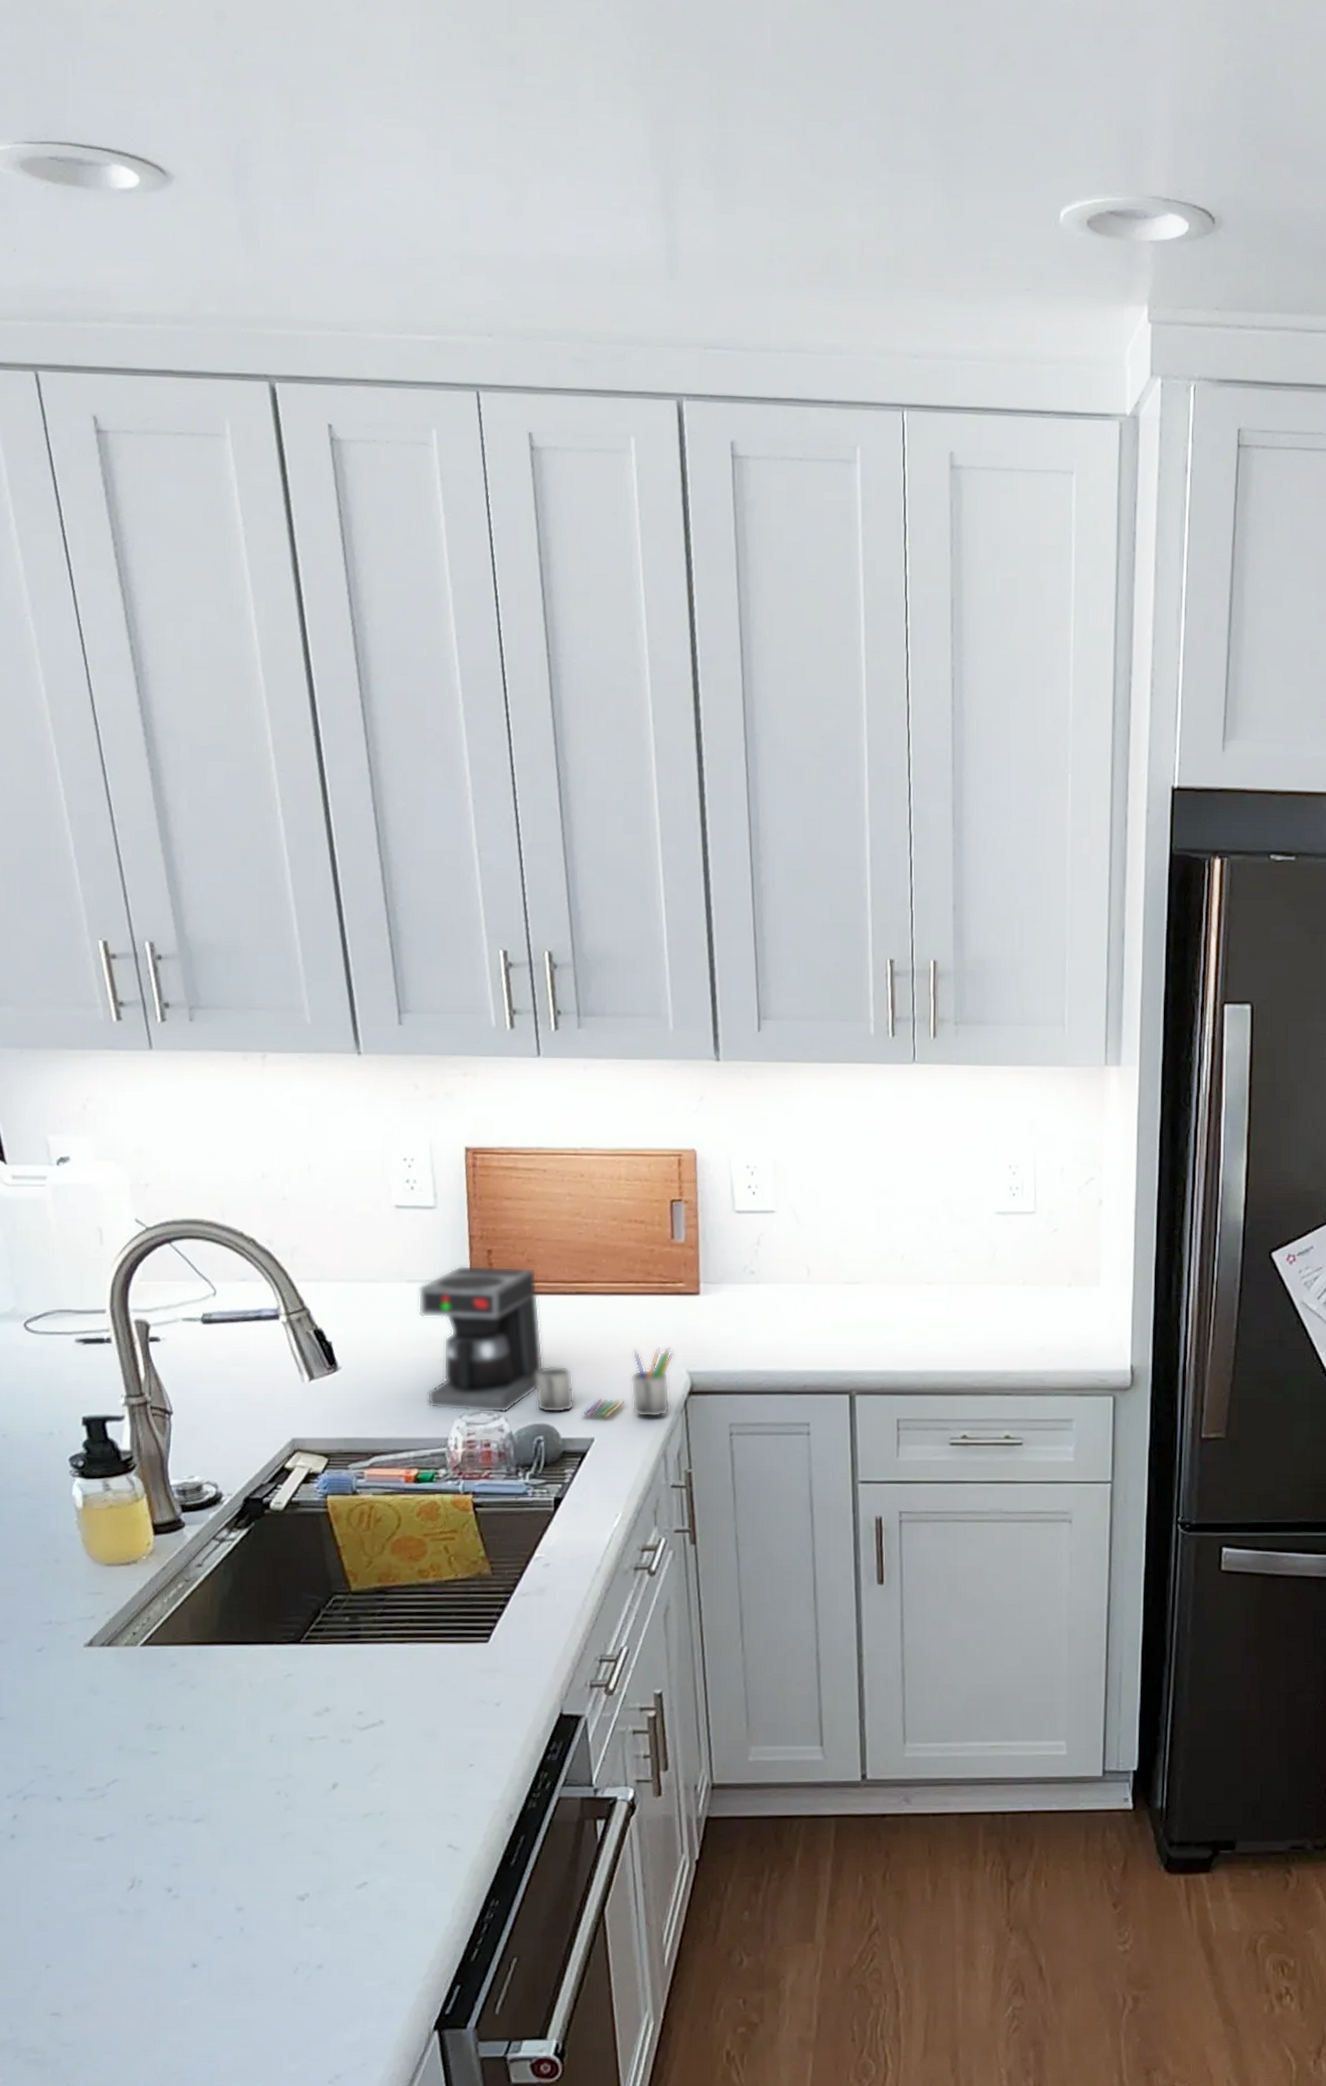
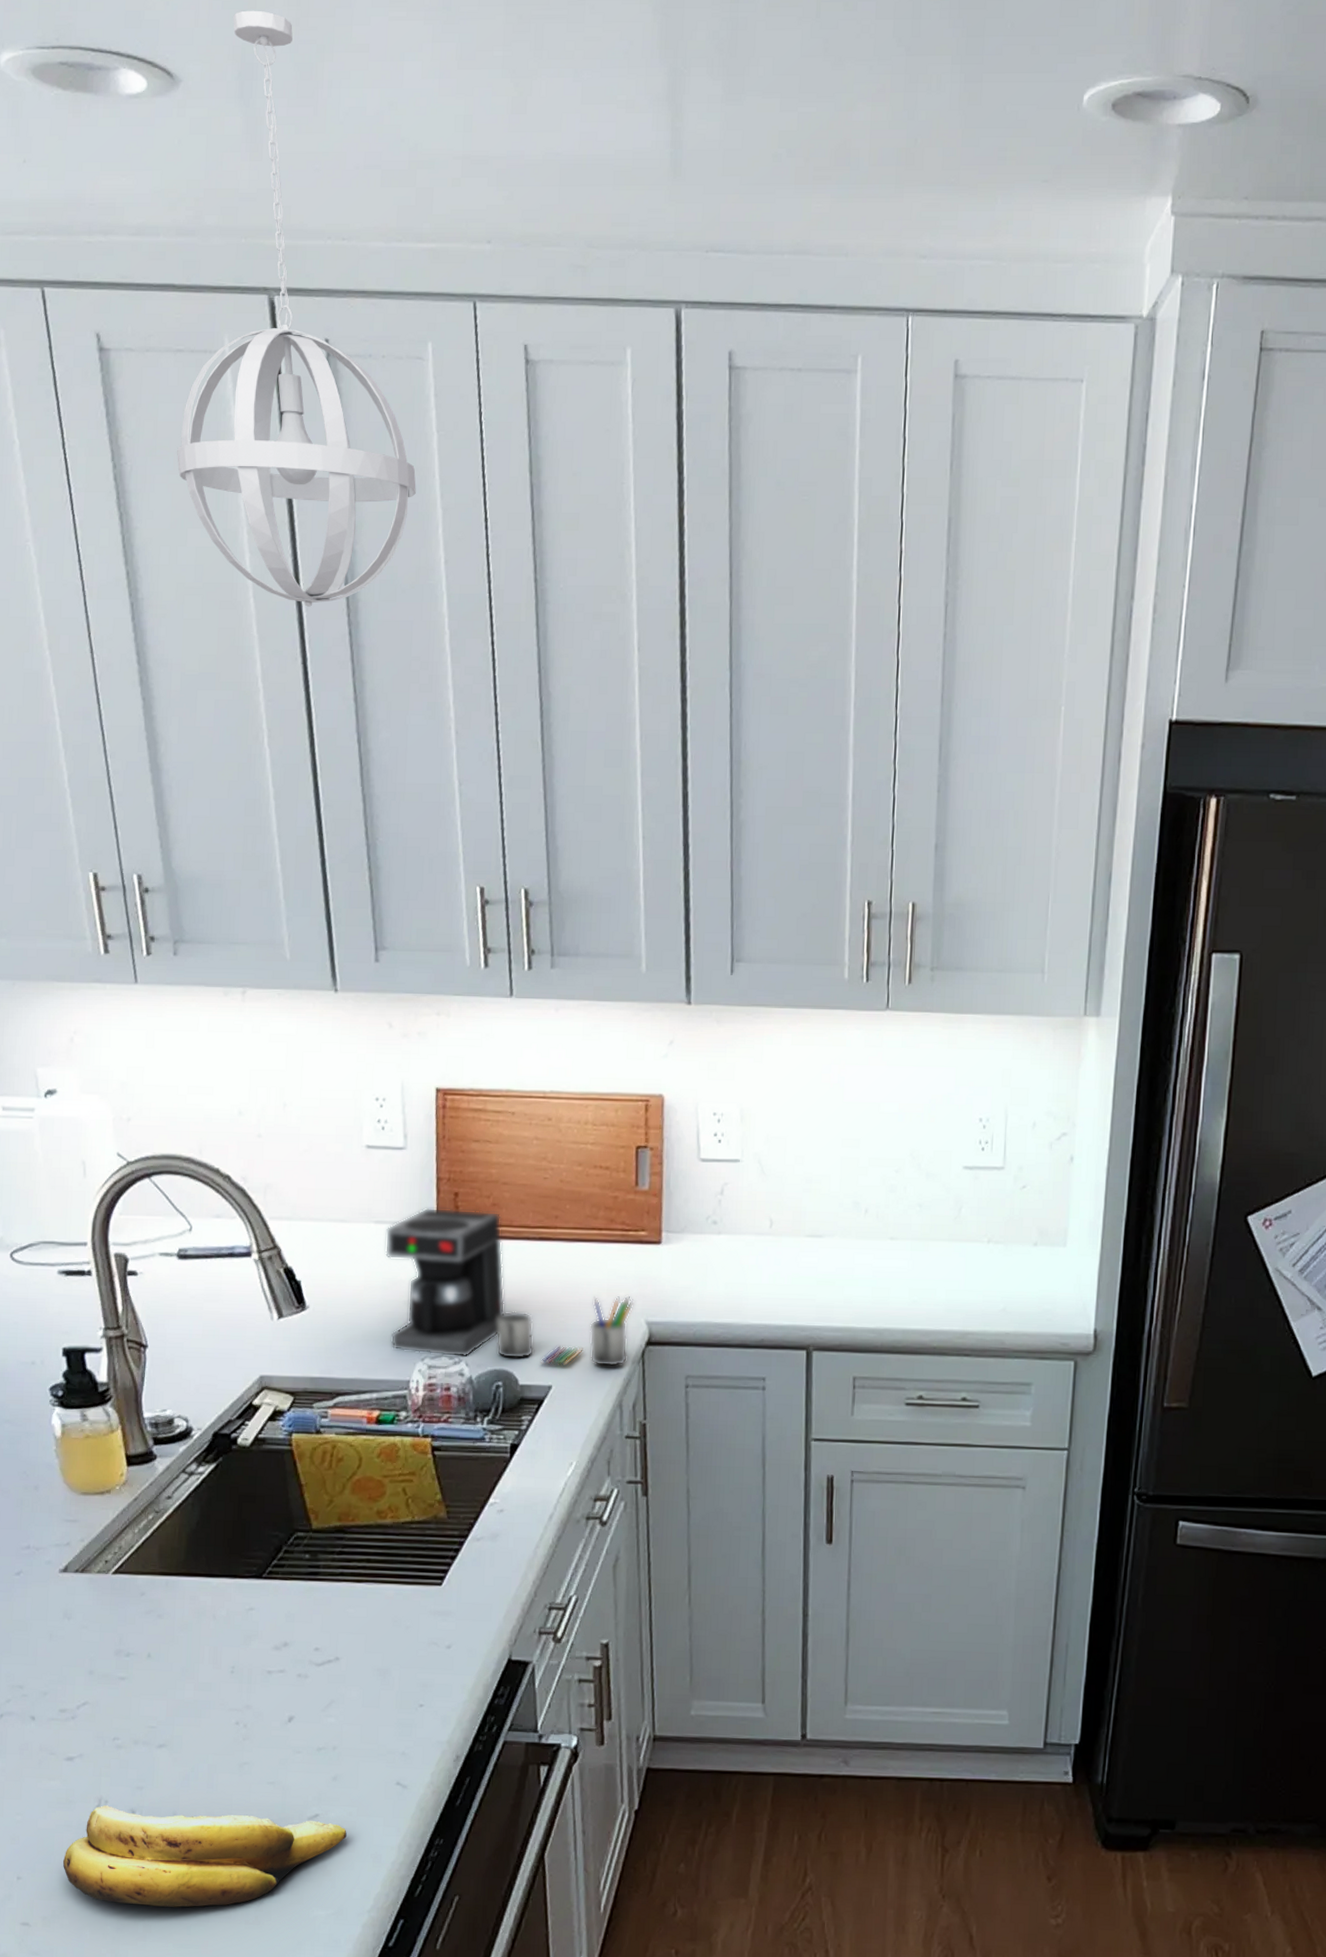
banana: none [95,1885,398,1987] -> present [63,1805,347,1907]
pendant light: none [180,113,425,681] -> present [177,10,416,607]

